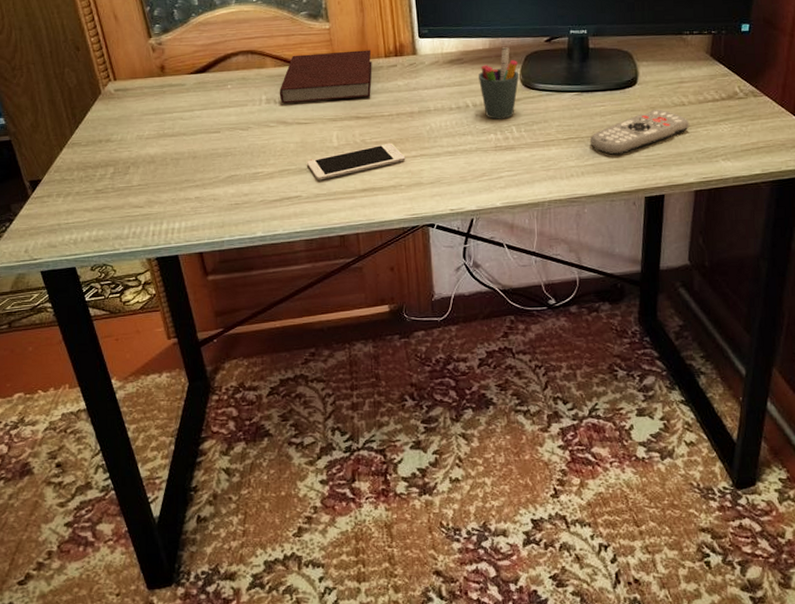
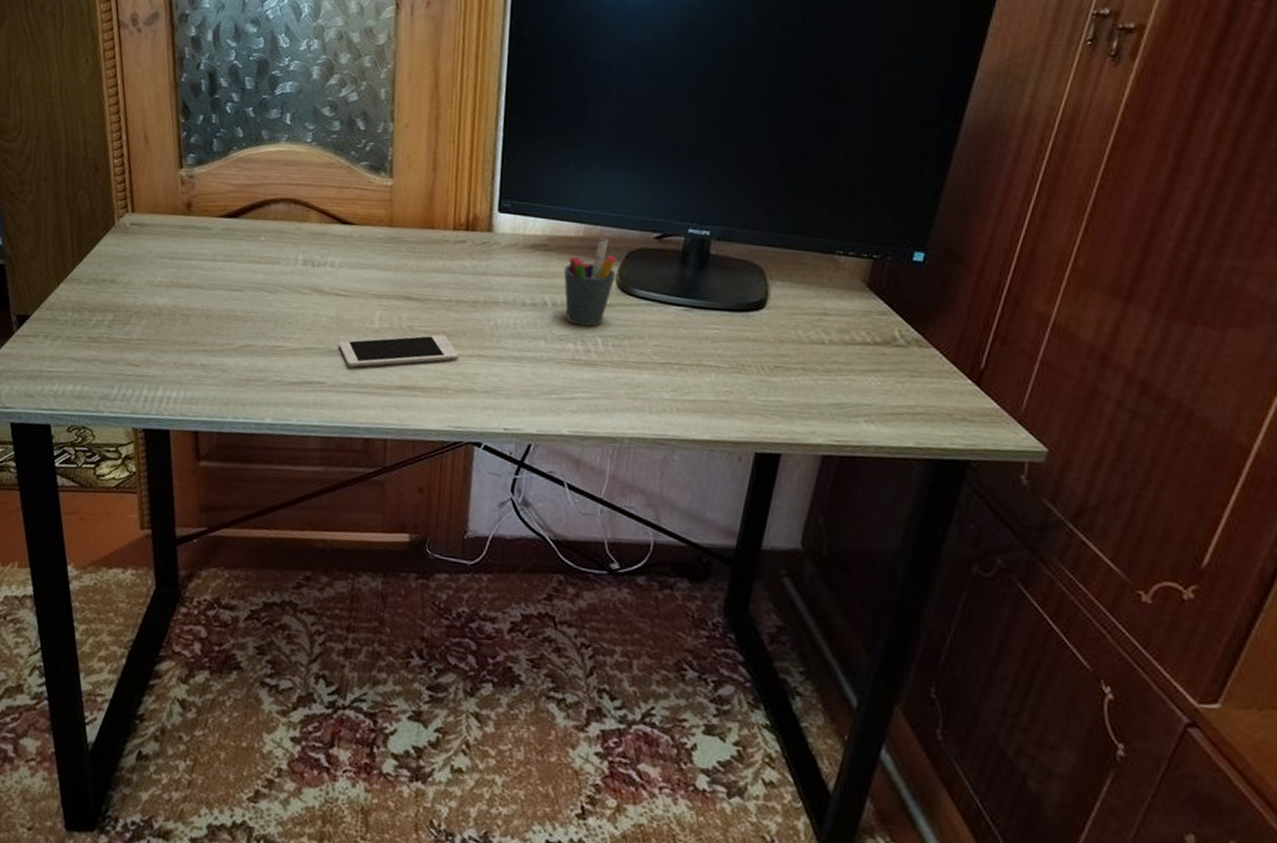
notebook: present [279,50,372,104] -> none [319,211,438,275]
remote control: present [589,109,690,155] -> none [693,343,828,394]

